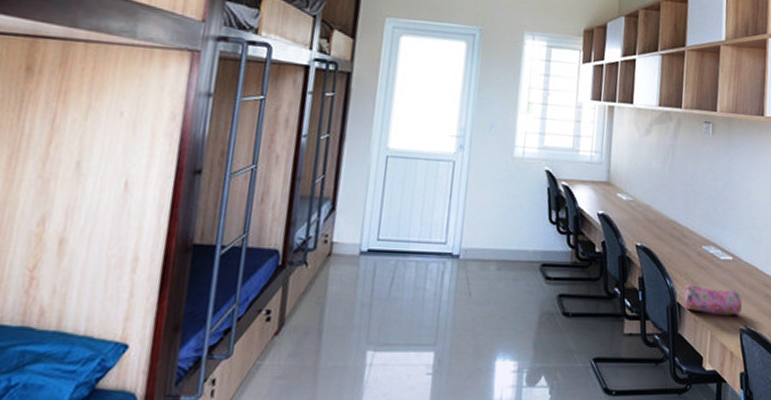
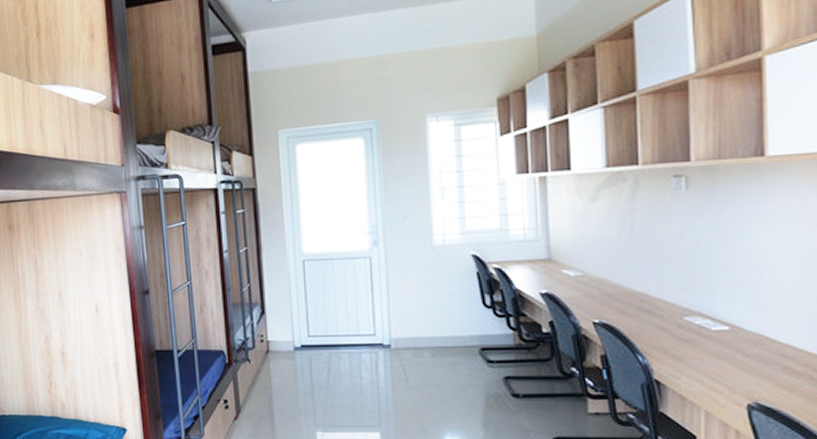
pencil case: present [684,285,742,315] -> none [663,360,748,391]

